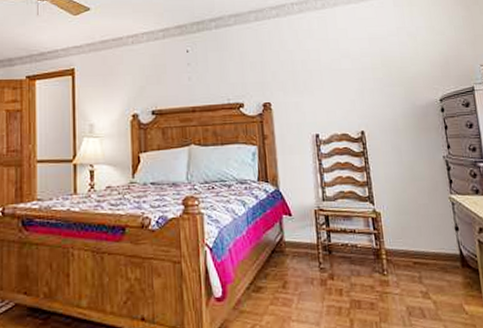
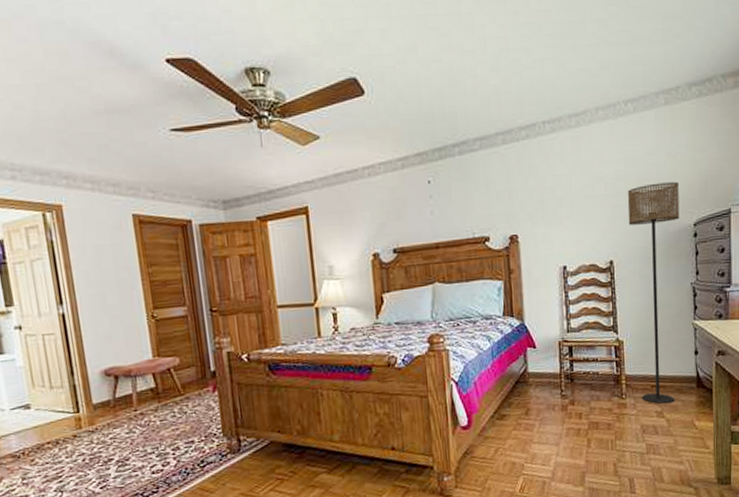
floor lamp: none [374,60,440,284] -> present [627,181,680,404]

